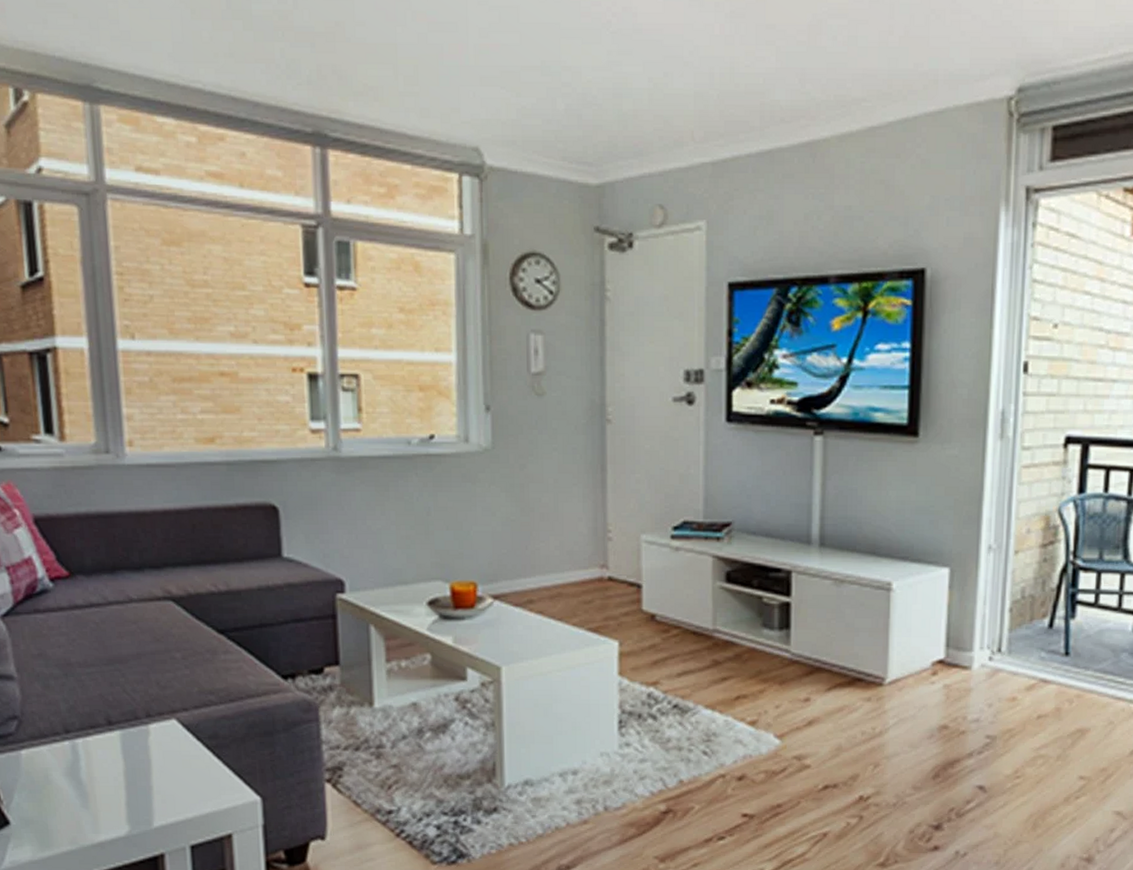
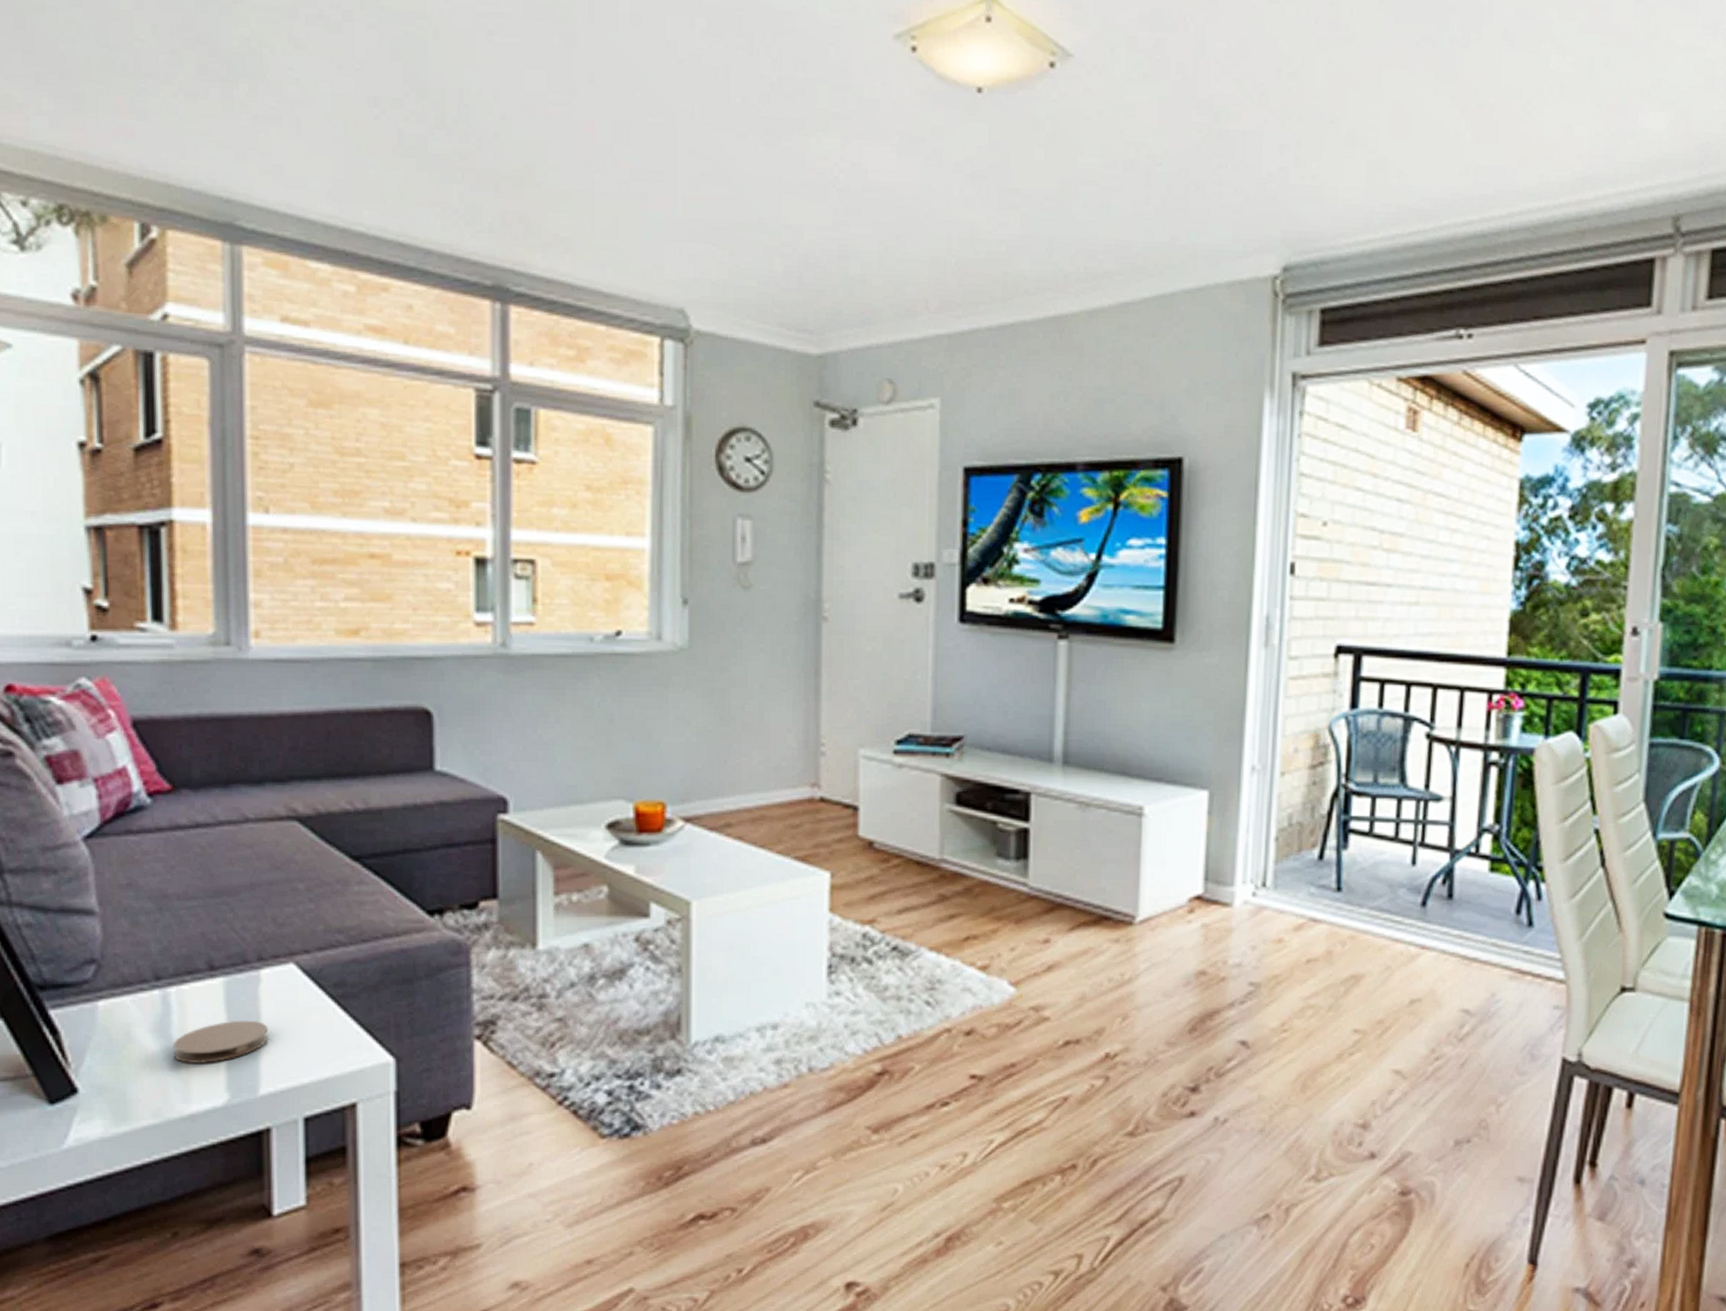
coaster: none [83,766,159,802] -> present [173,1020,269,1065]

